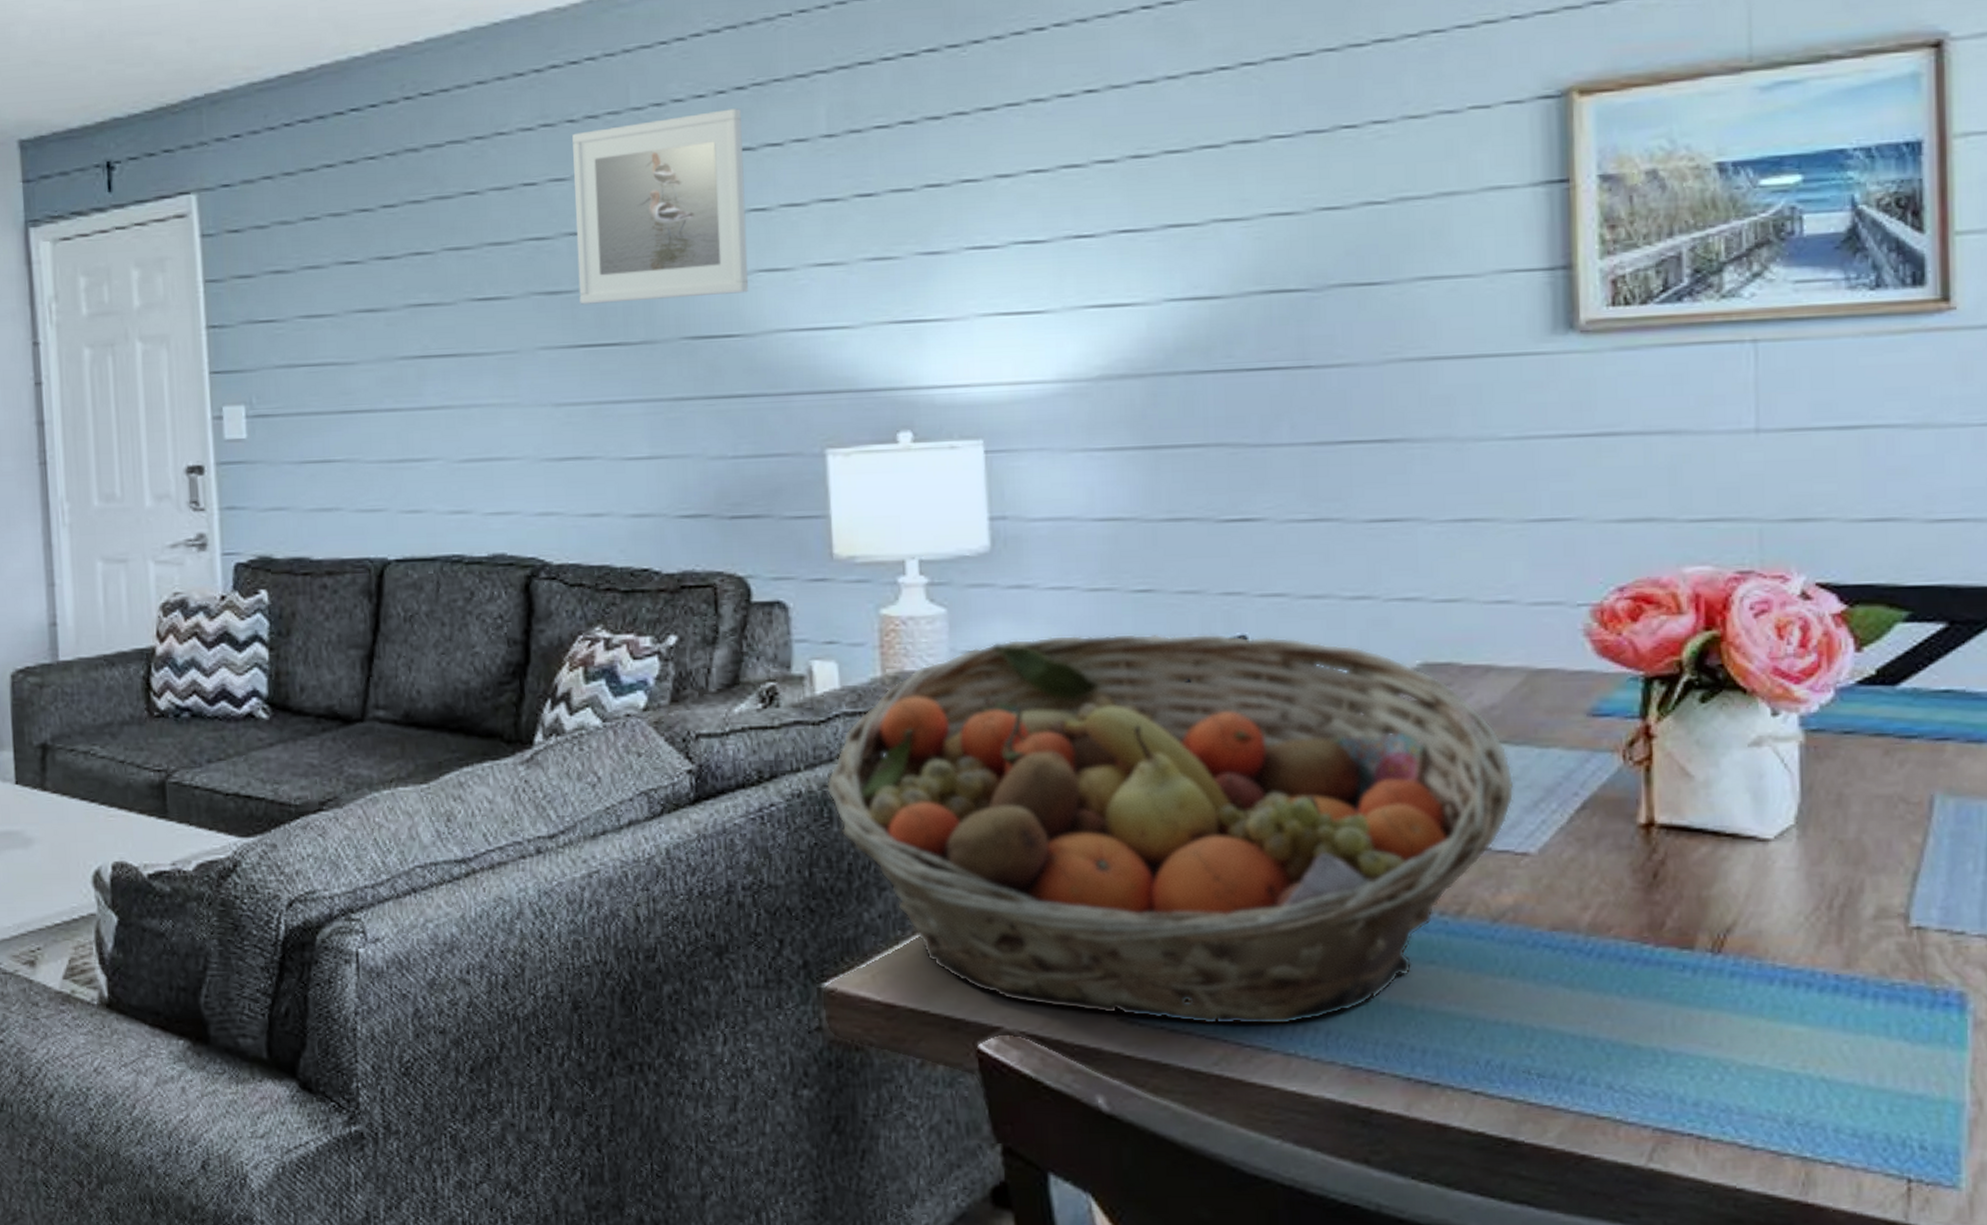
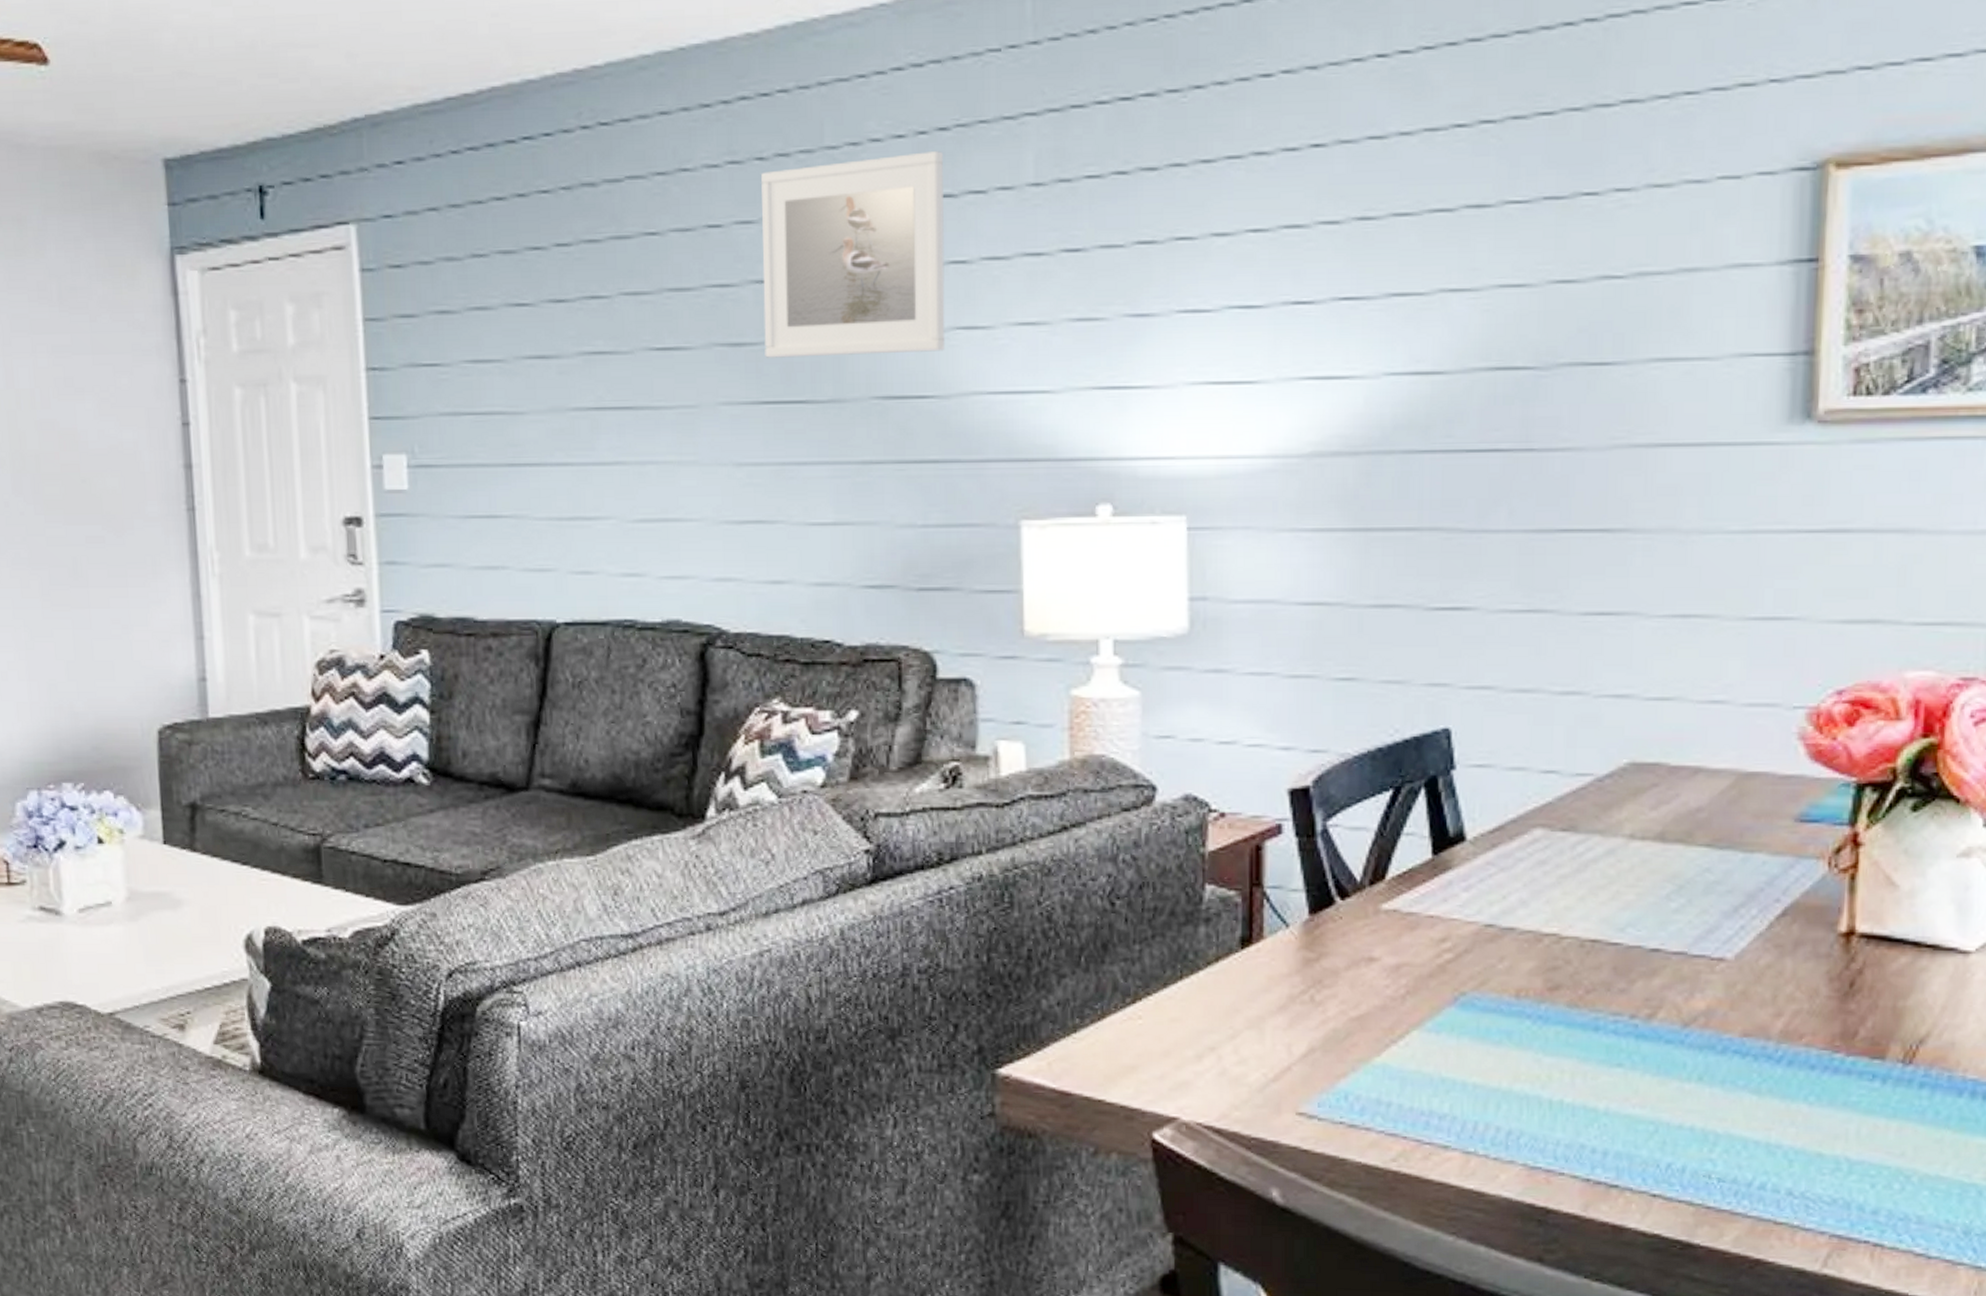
fruit basket: present [826,633,1515,1025] -> none [1009,722,1715,1124]

